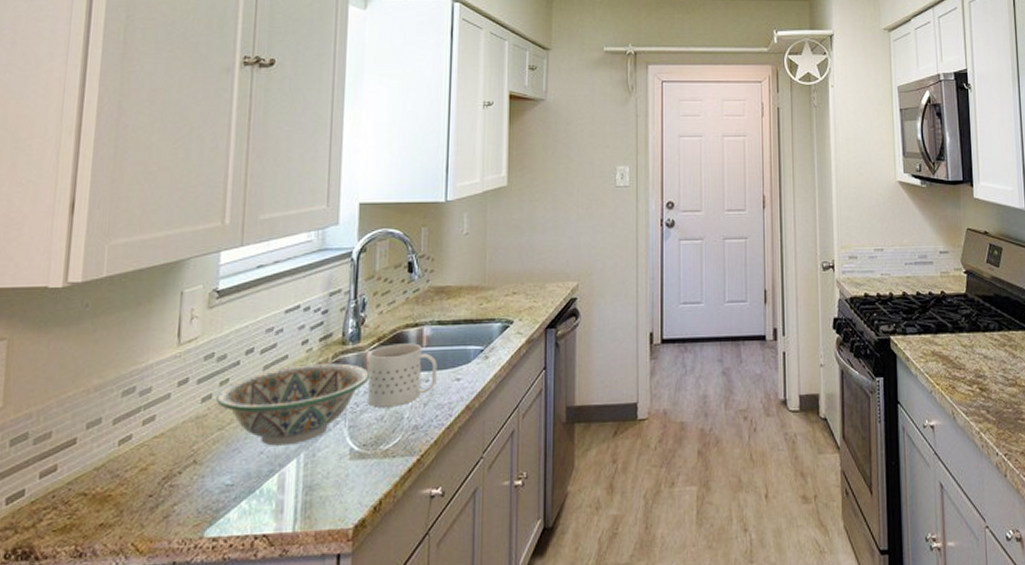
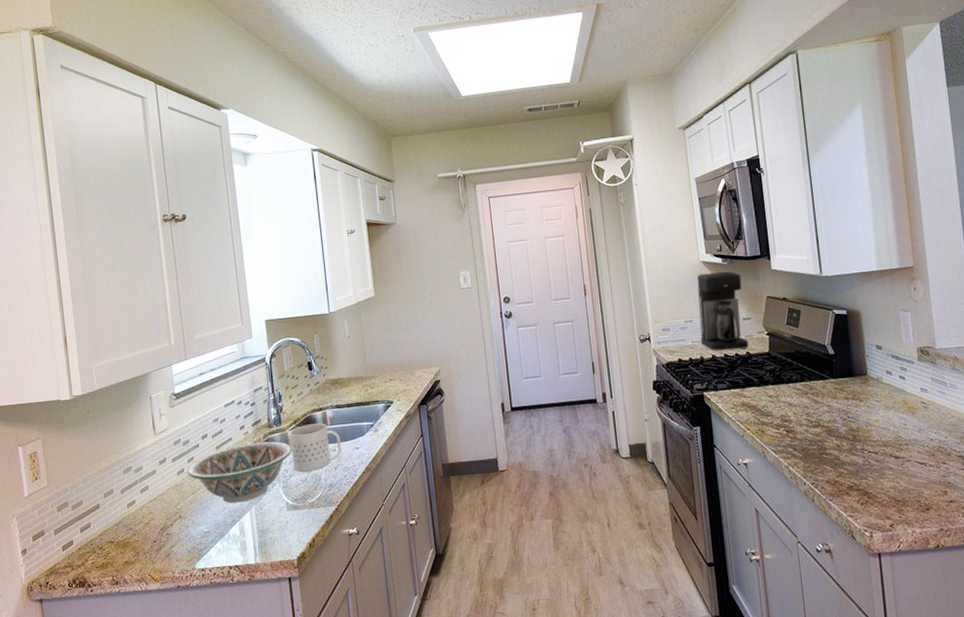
coffee maker: none [891,195,944,287] -> present [697,271,749,351]

